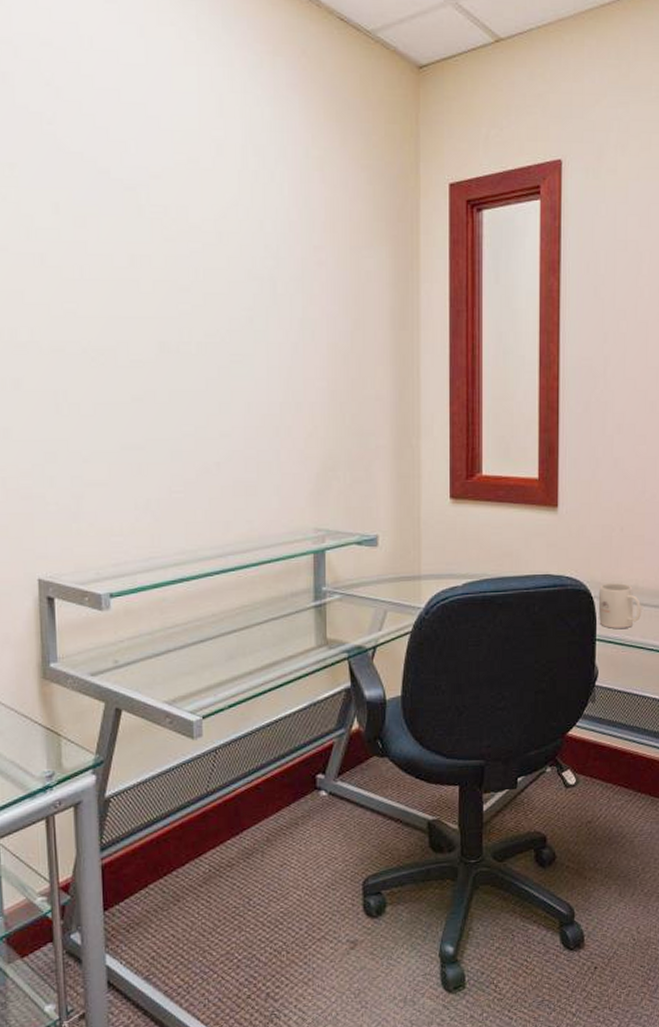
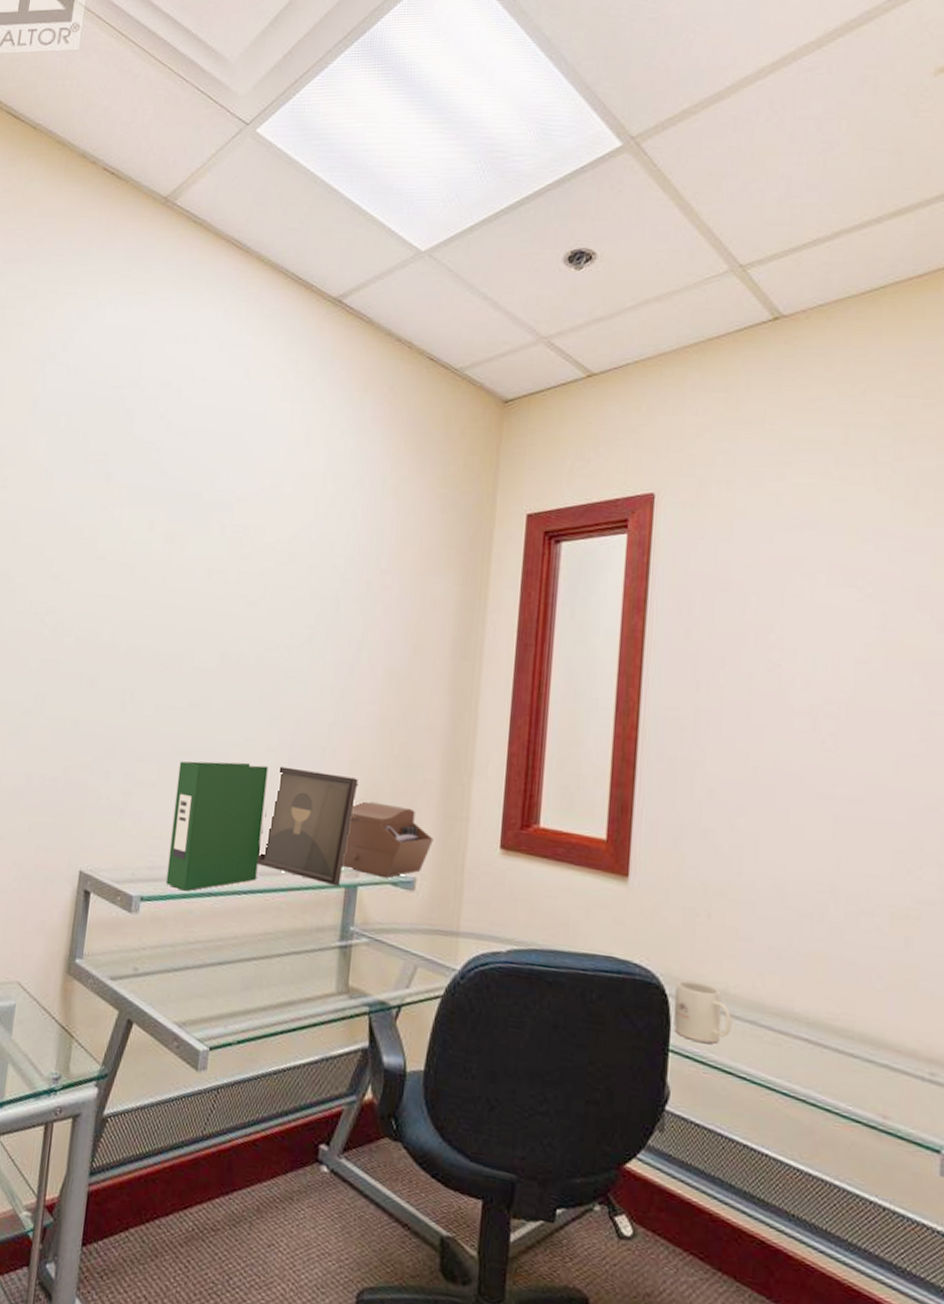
binder: none [130,450,227,581] -> present [165,761,268,891]
picture frame: none [224,449,315,554] -> present [257,766,358,887]
sewing box: none [307,471,391,539] -> present [341,799,434,878]

